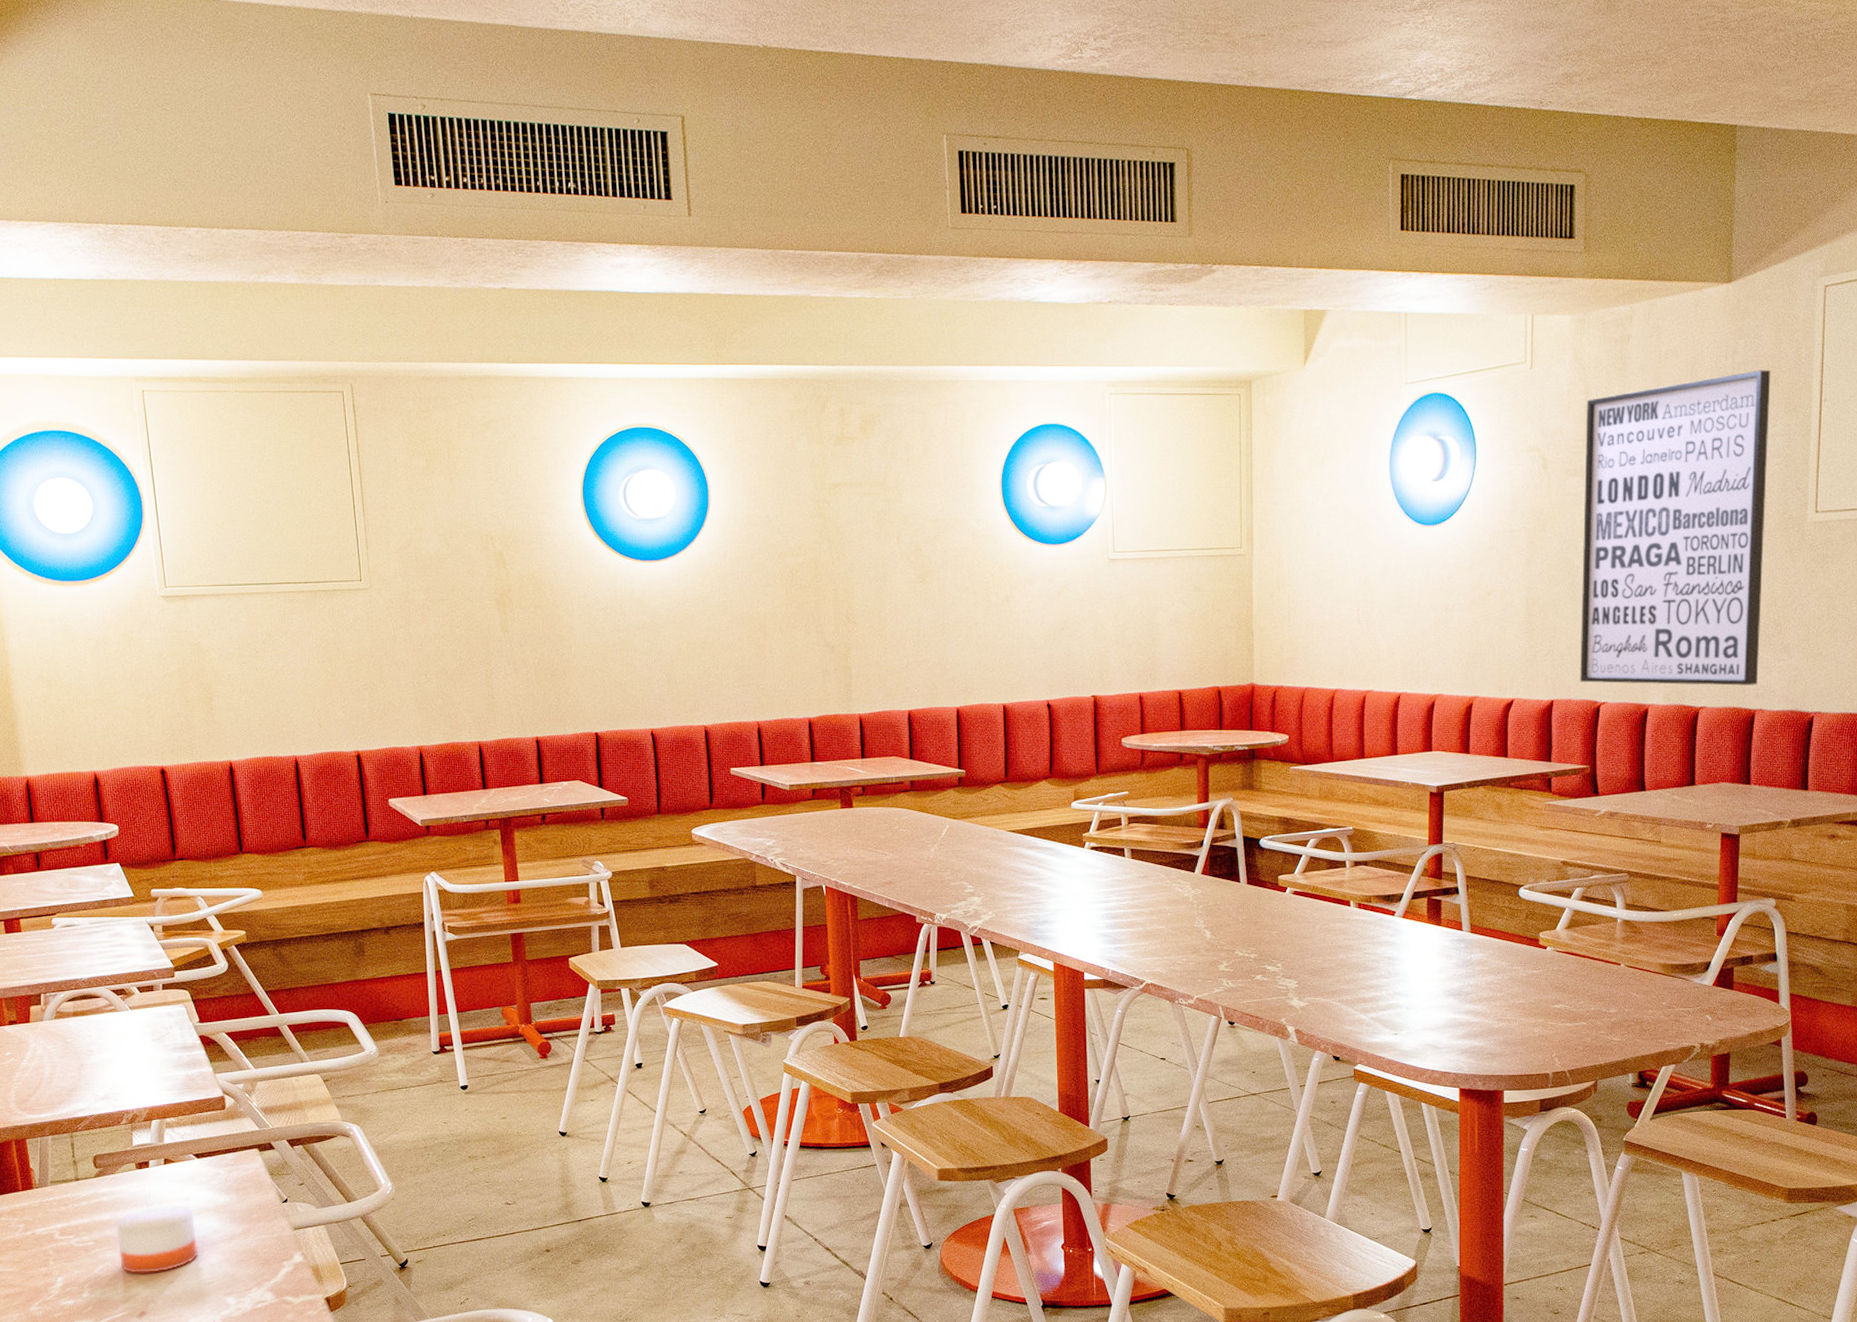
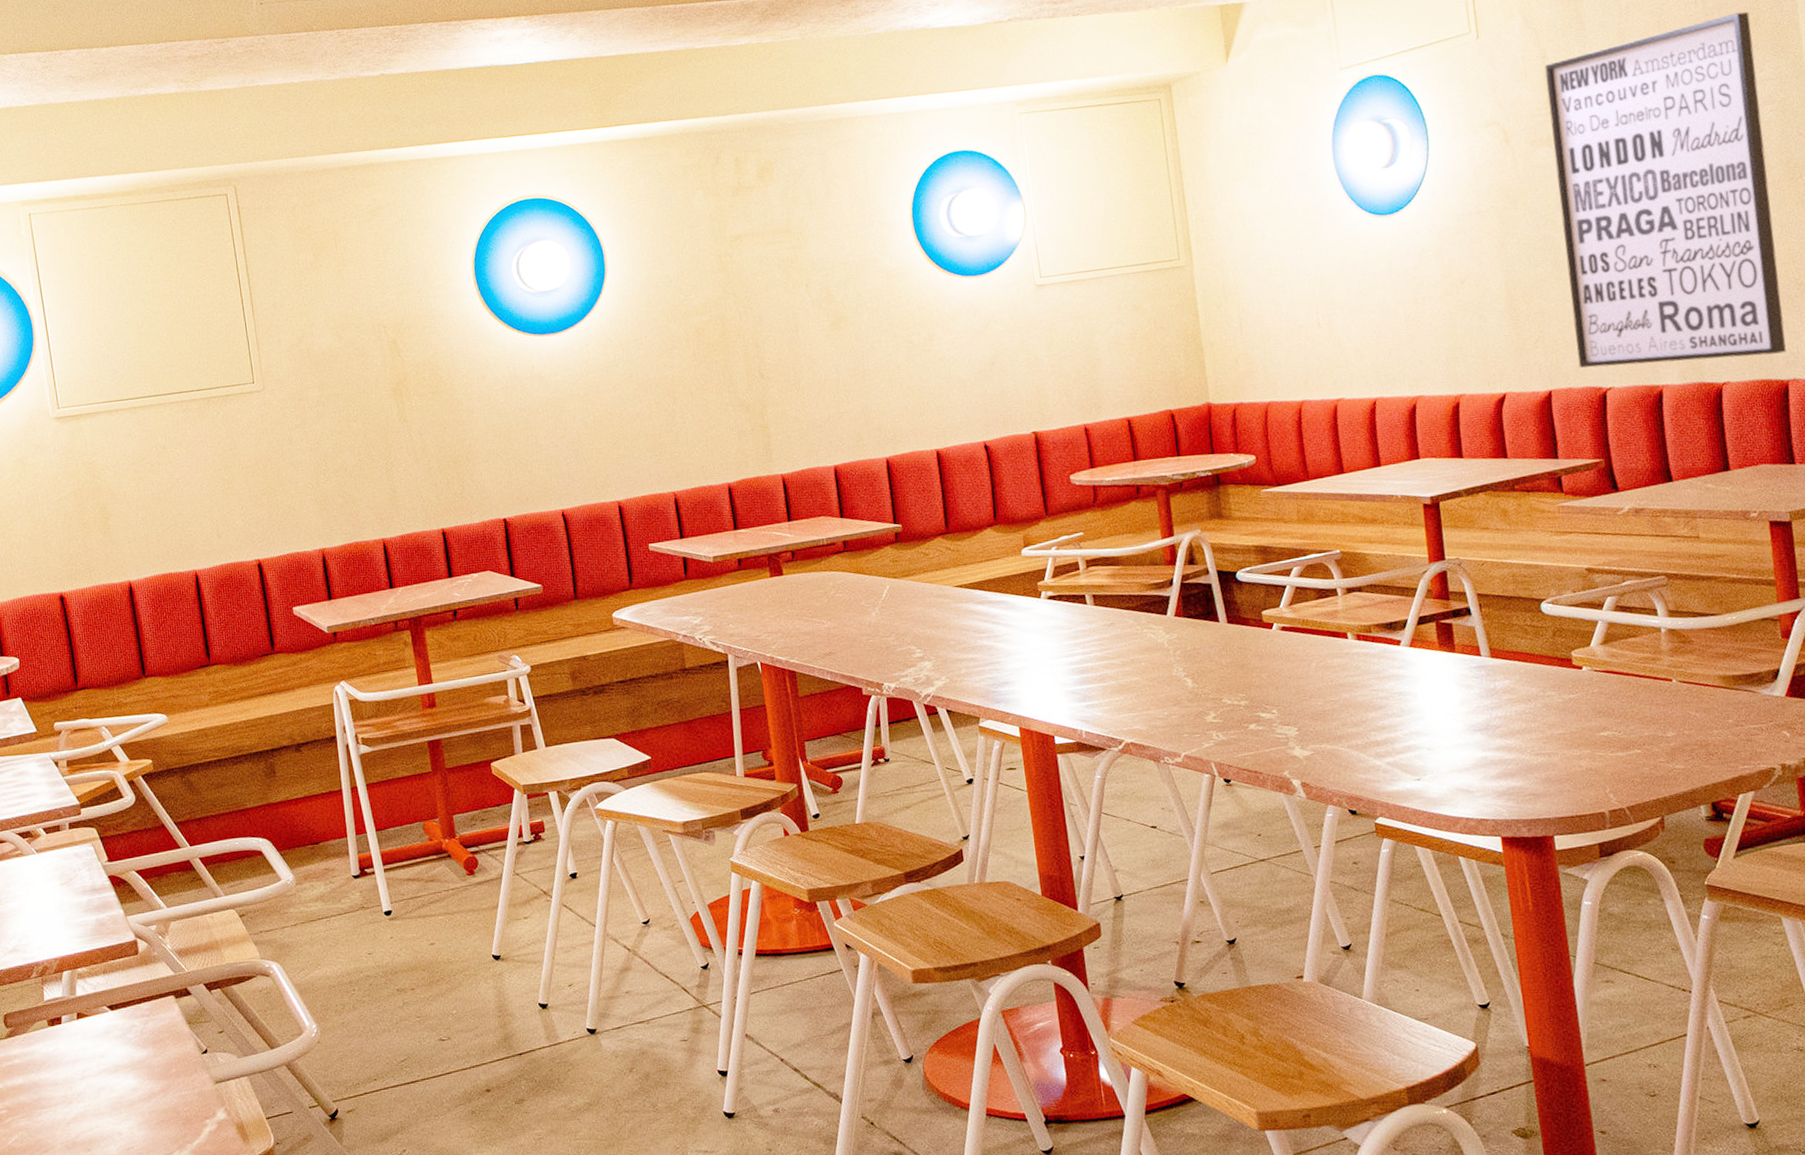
candle: present [116,1196,199,1274] -> none [29,1055,117,1143]

